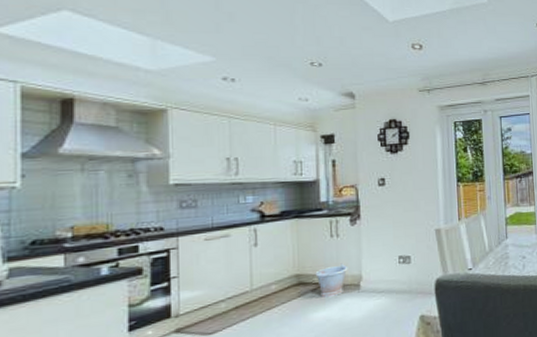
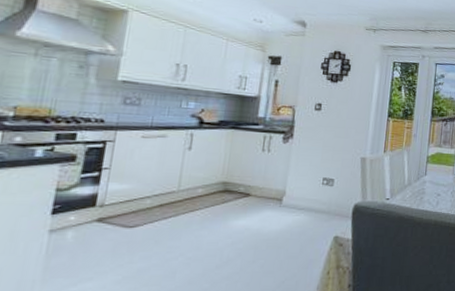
bucket: present [315,263,348,298] -> none [242,177,274,208]

